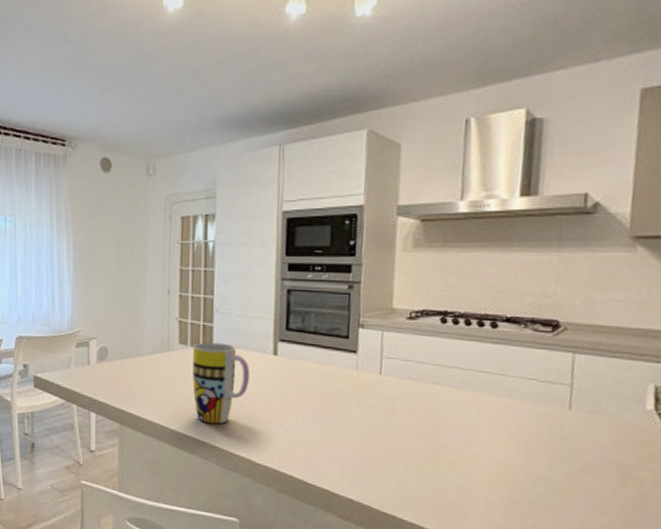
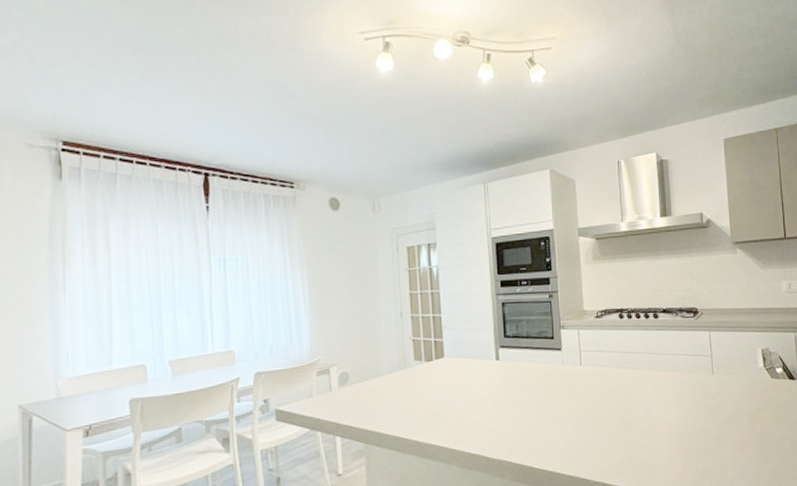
mug: present [192,342,250,424] -> none [426,355,478,430]

